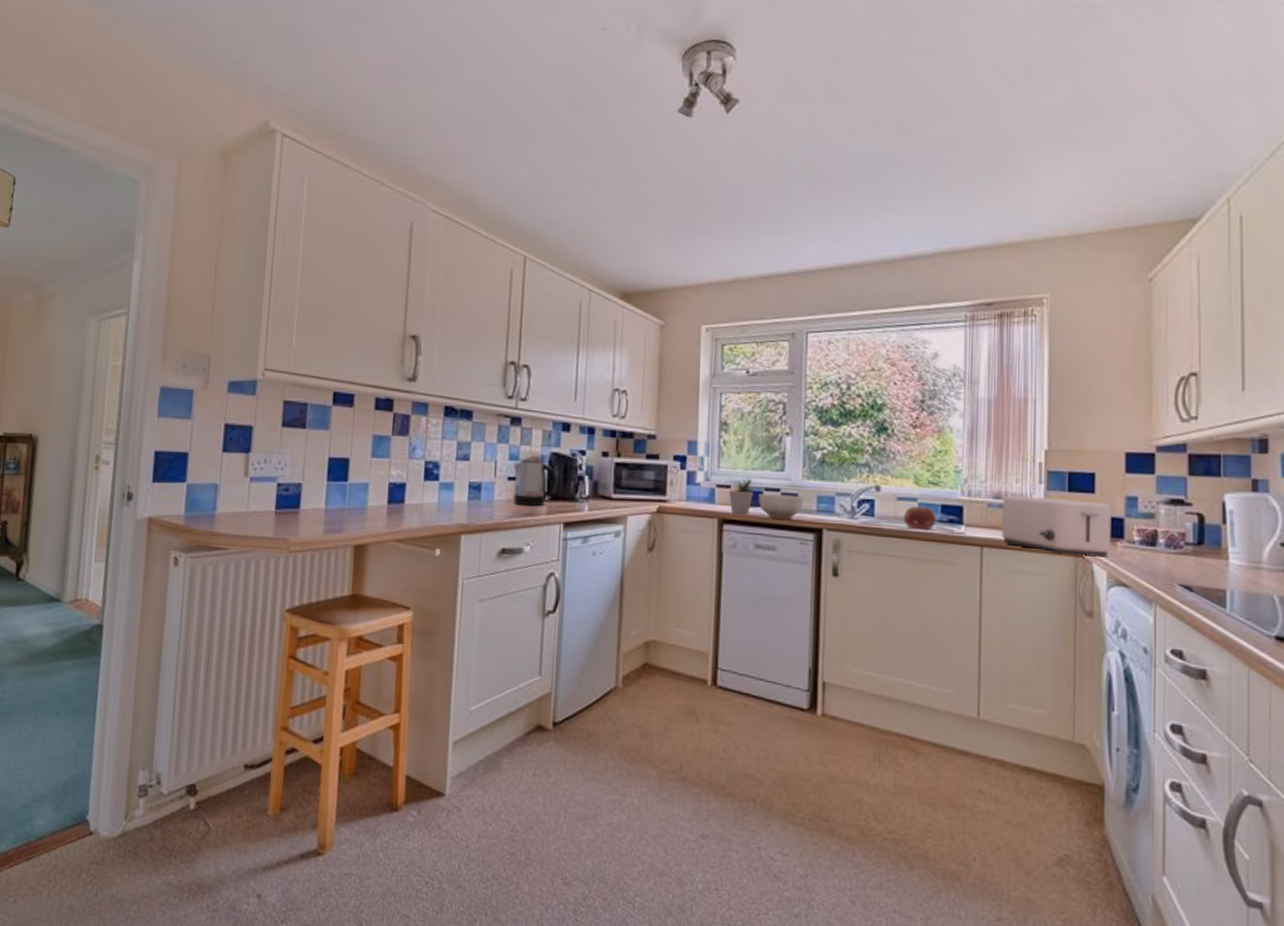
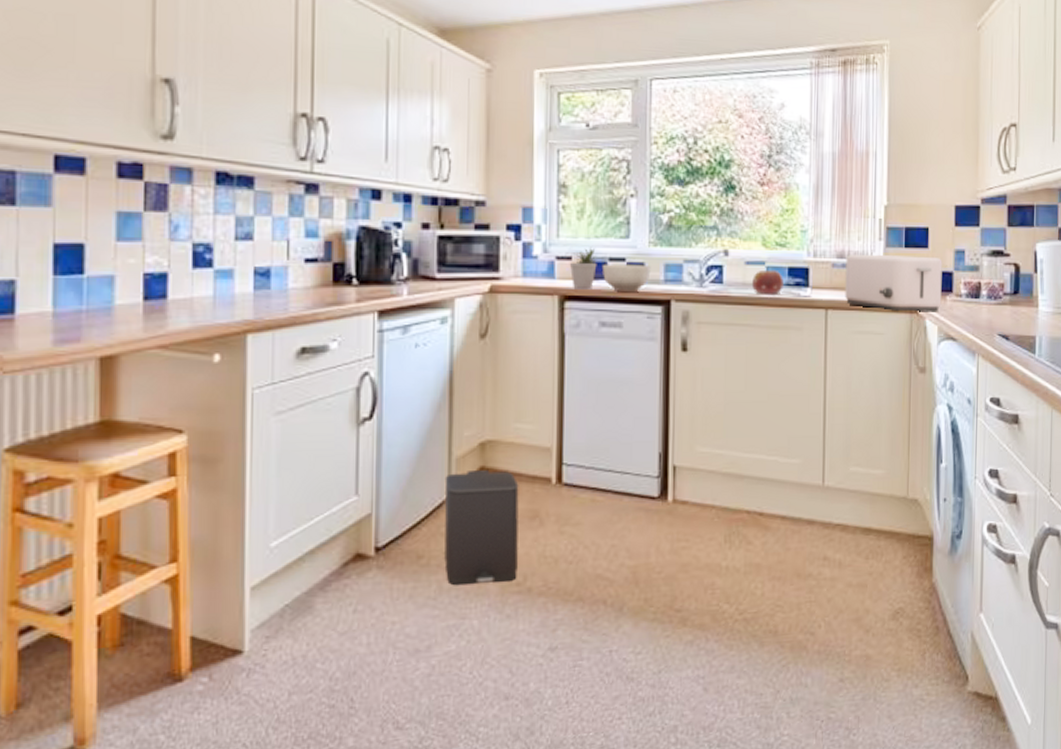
kettle: present [513,458,557,507] -> none [311,235,368,294]
pedal bin: none [610,665,678,768] -> present [444,470,519,585]

